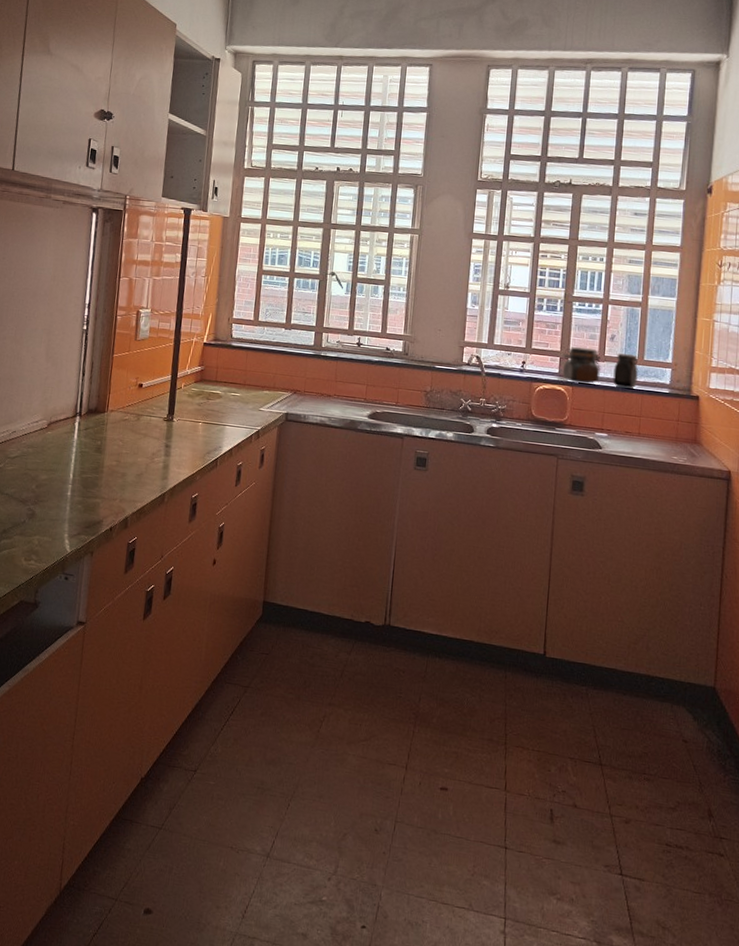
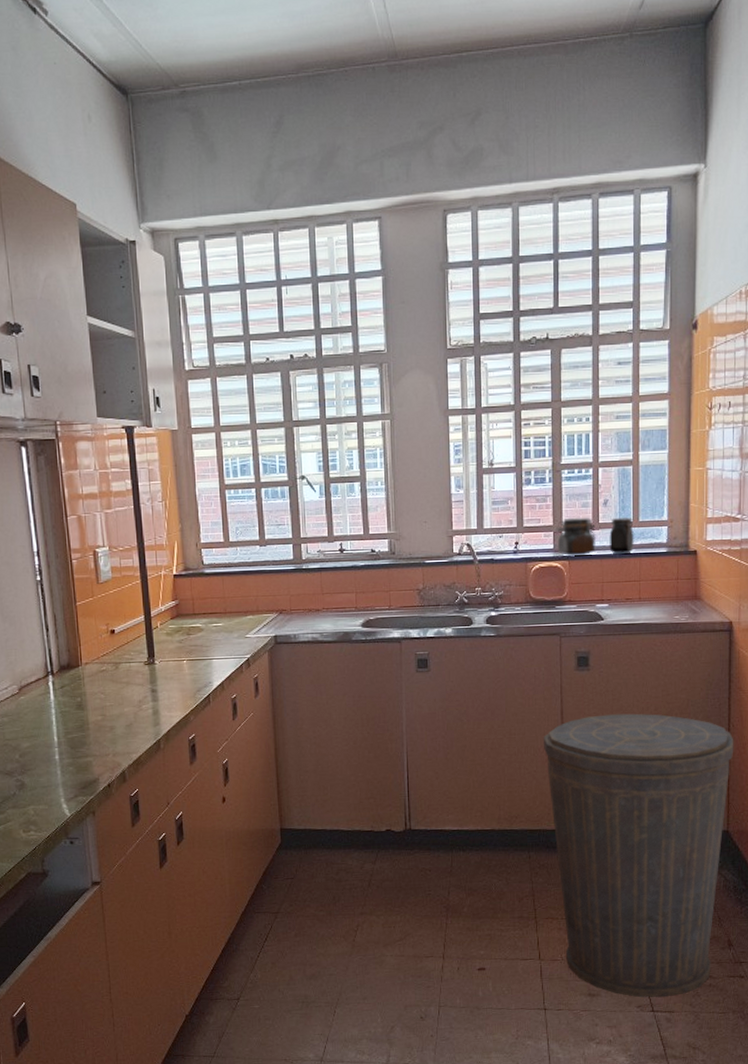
trash can: none [530,541,727,862] -> present [543,713,734,997]

